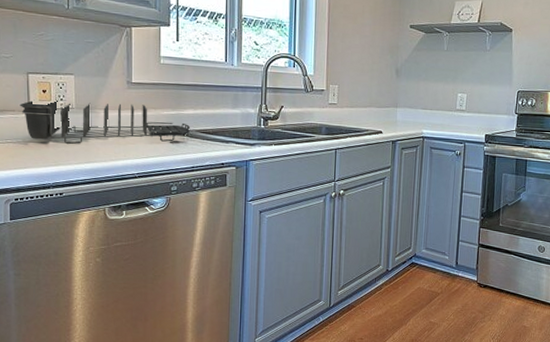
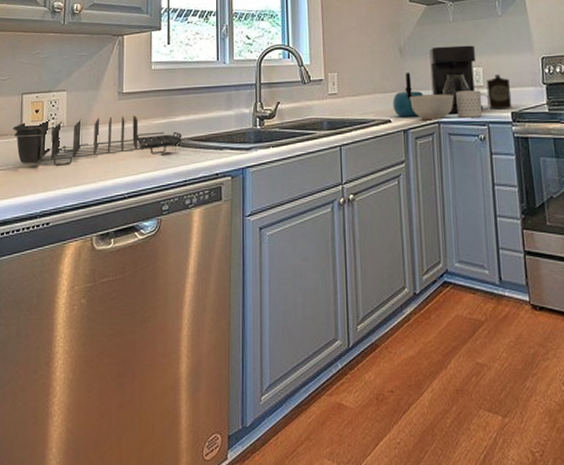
kettle: none [385,92,413,131] -> present [392,73,424,117]
bowl: none [400,112,439,135] -> present [409,94,454,121]
coffee maker: none [420,71,463,132] -> present [429,45,484,114]
mug: none [440,112,469,136] -> present [456,90,491,118]
canister: none [467,101,489,132] -> present [486,74,512,110]

